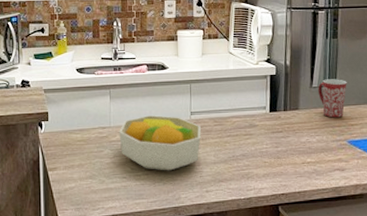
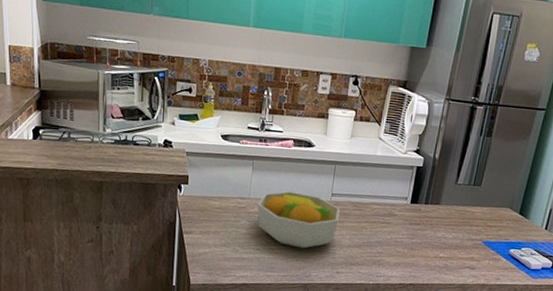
mug: present [318,79,347,118] -> none [462,177,493,218]

